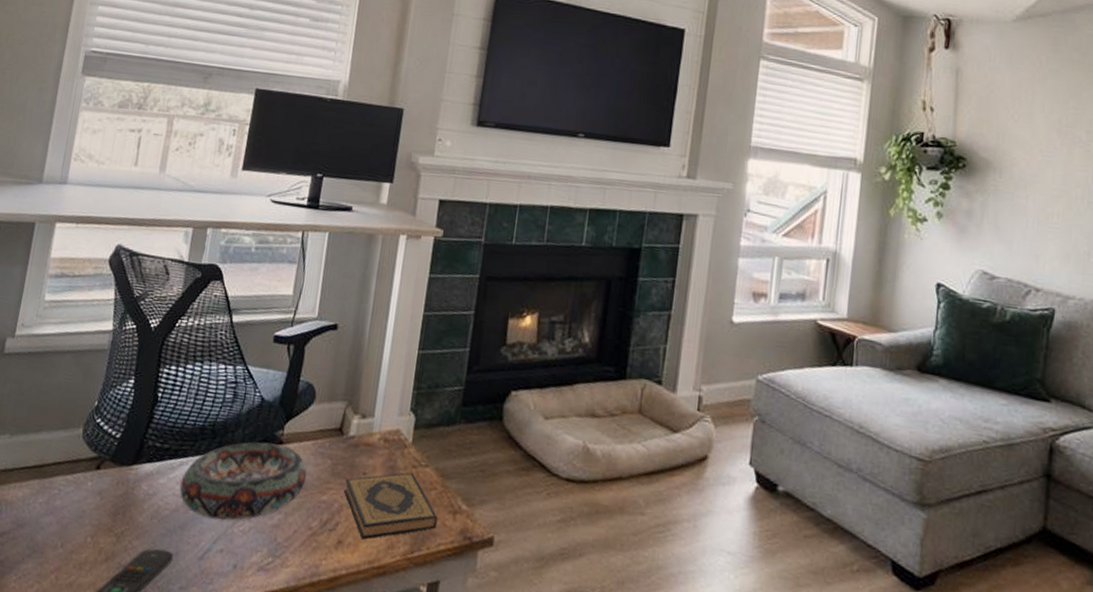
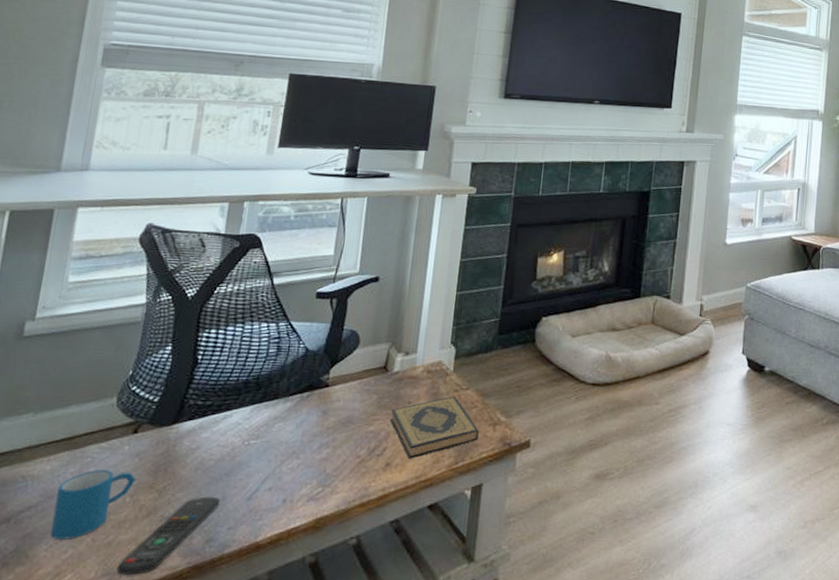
mug: none [19,503,97,574] -> present [50,470,136,539]
decorative bowl: present [179,442,307,520] -> none [224,387,354,462]

